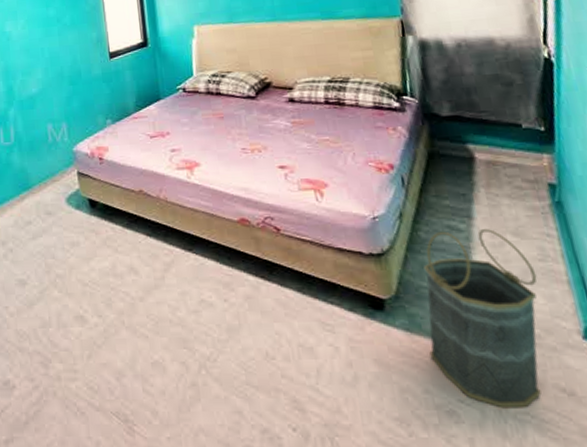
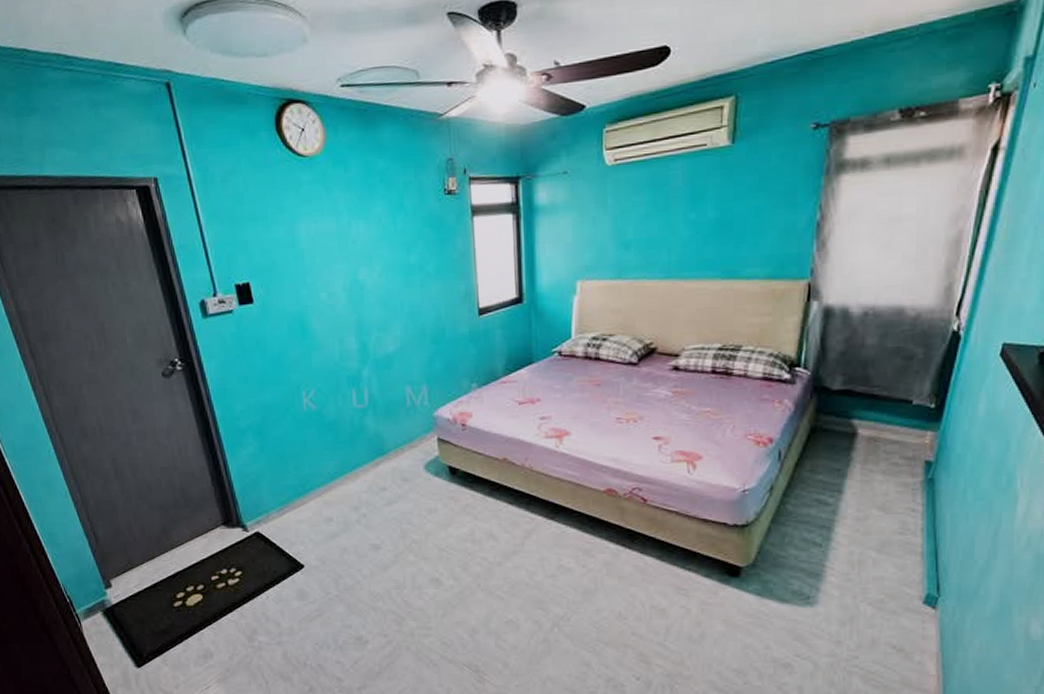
basket: present [423,228,541,408] -> none [776,502,893,662]

